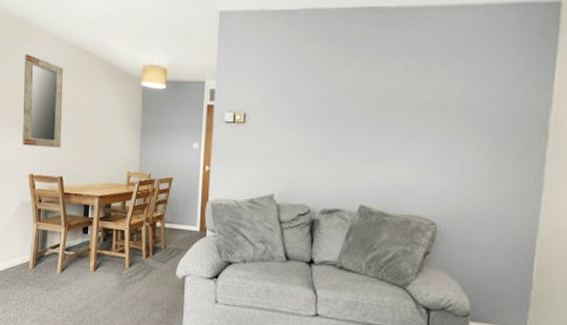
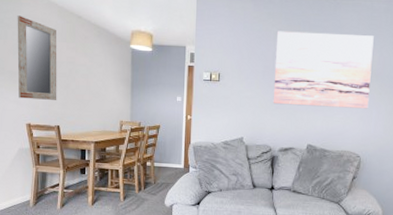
wall art: none [313,57,455,158] -> present [273,31,374,109]

